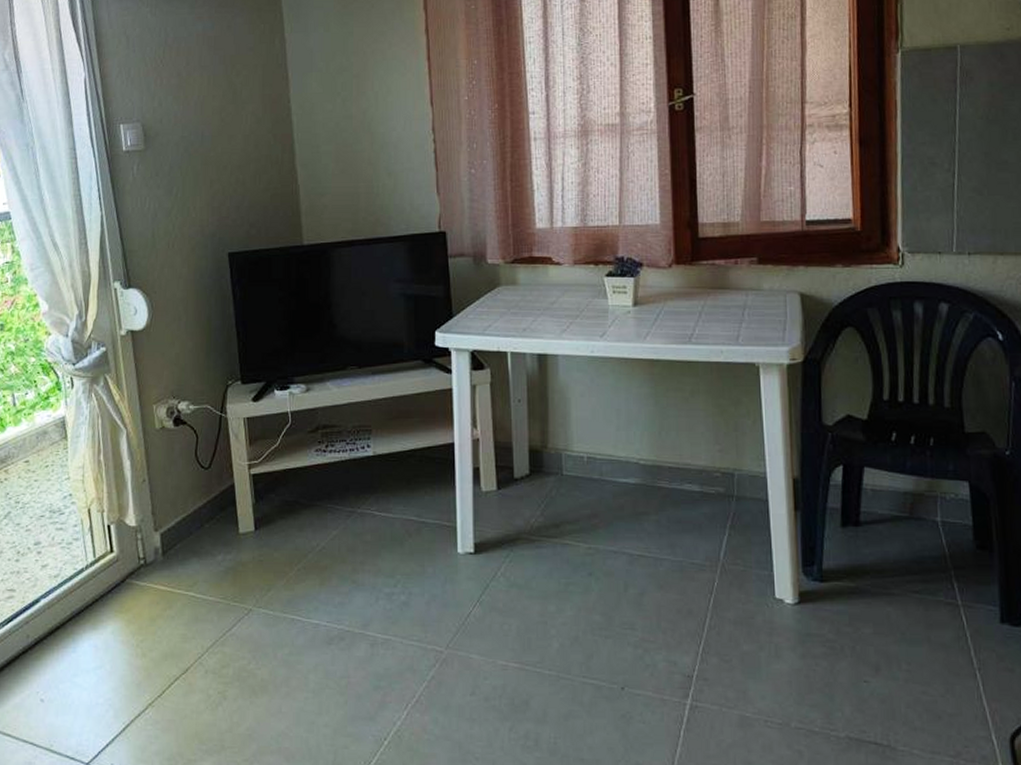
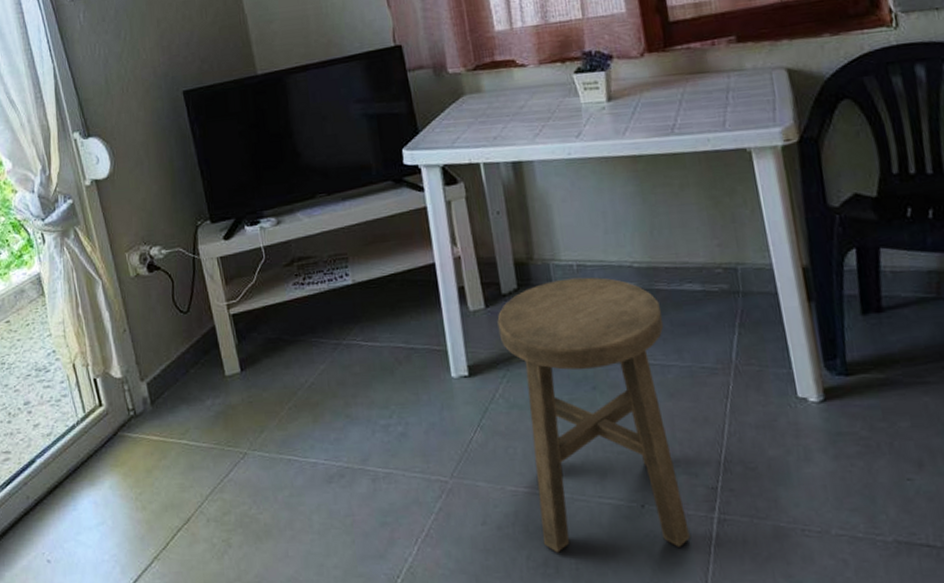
stool: none [507,469,663,729] -> present [497,277,690,553]

